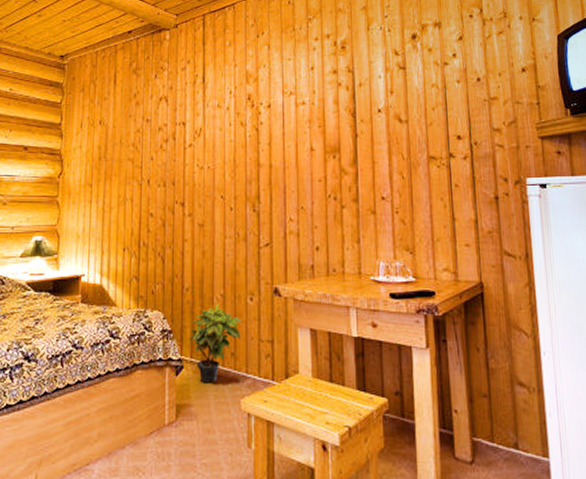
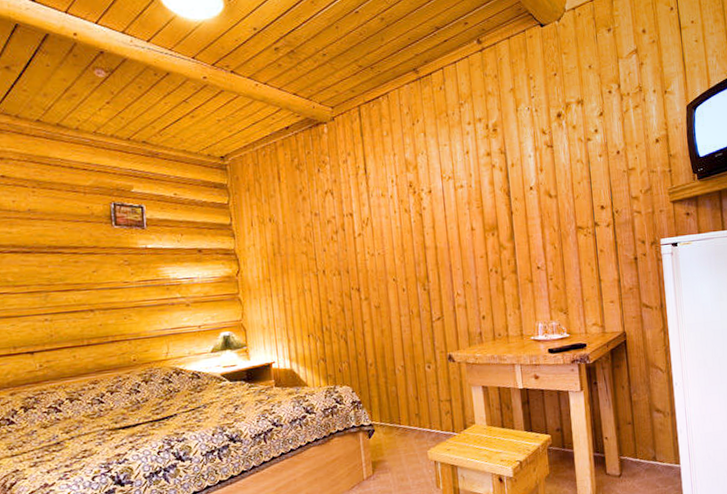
potted plant: present [189,304,242,383] -> none [377,374,423,442]

